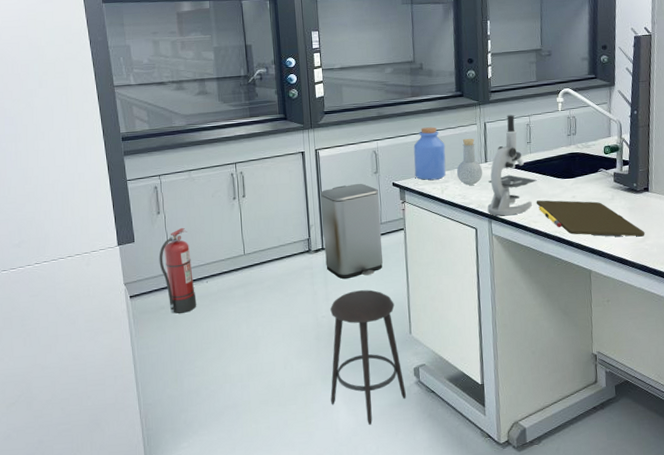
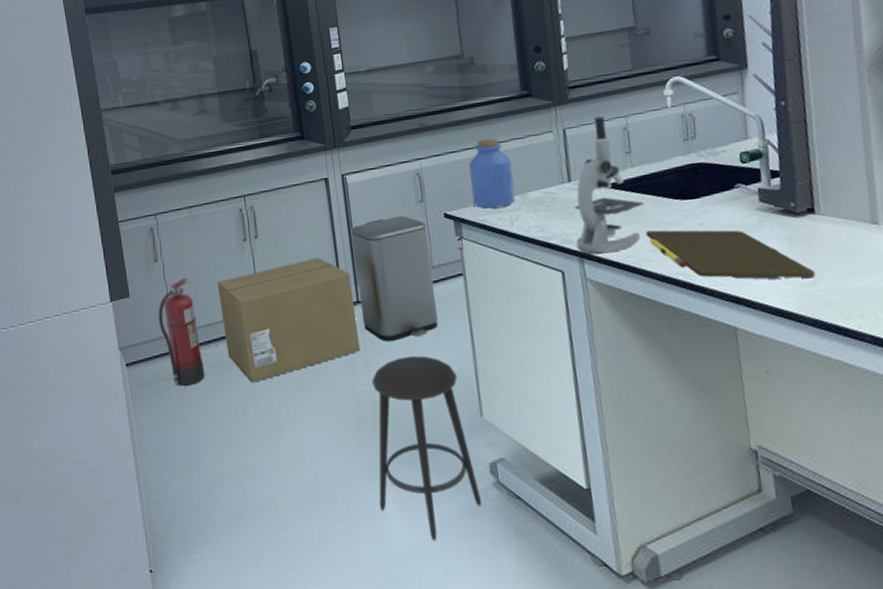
box: none [209,213,323,311] -> present [217,257,361,383]
flask: present [456,138,483,185] -> none [529,150,567,214]

